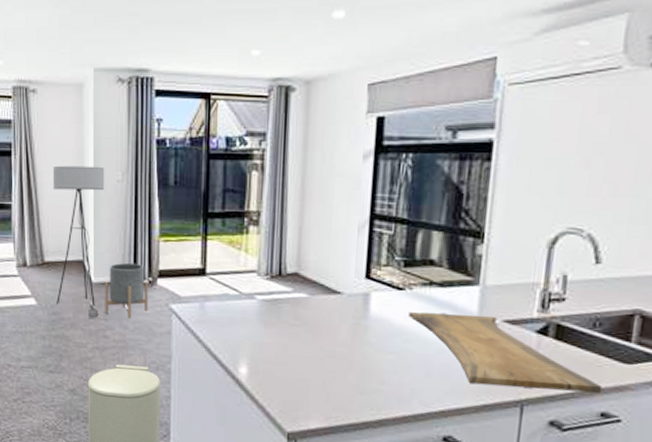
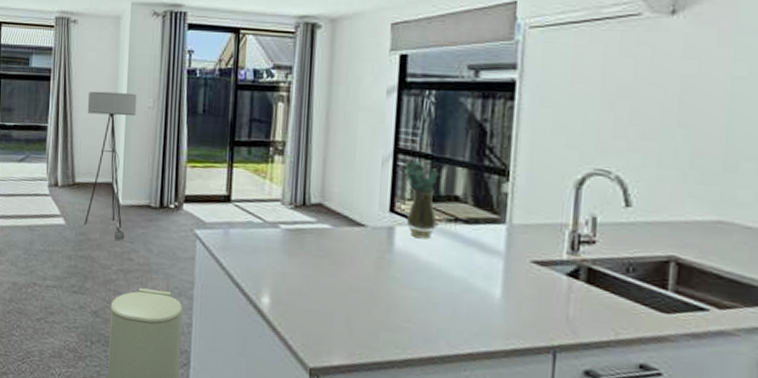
planter: present [105,262,149,318] -> none [130,186,175,242]
vase: none [379,223,415,304] -> present [403,157,439,239]
cutting board: present [408,312,603,393] -> none [434,248,640,343]

